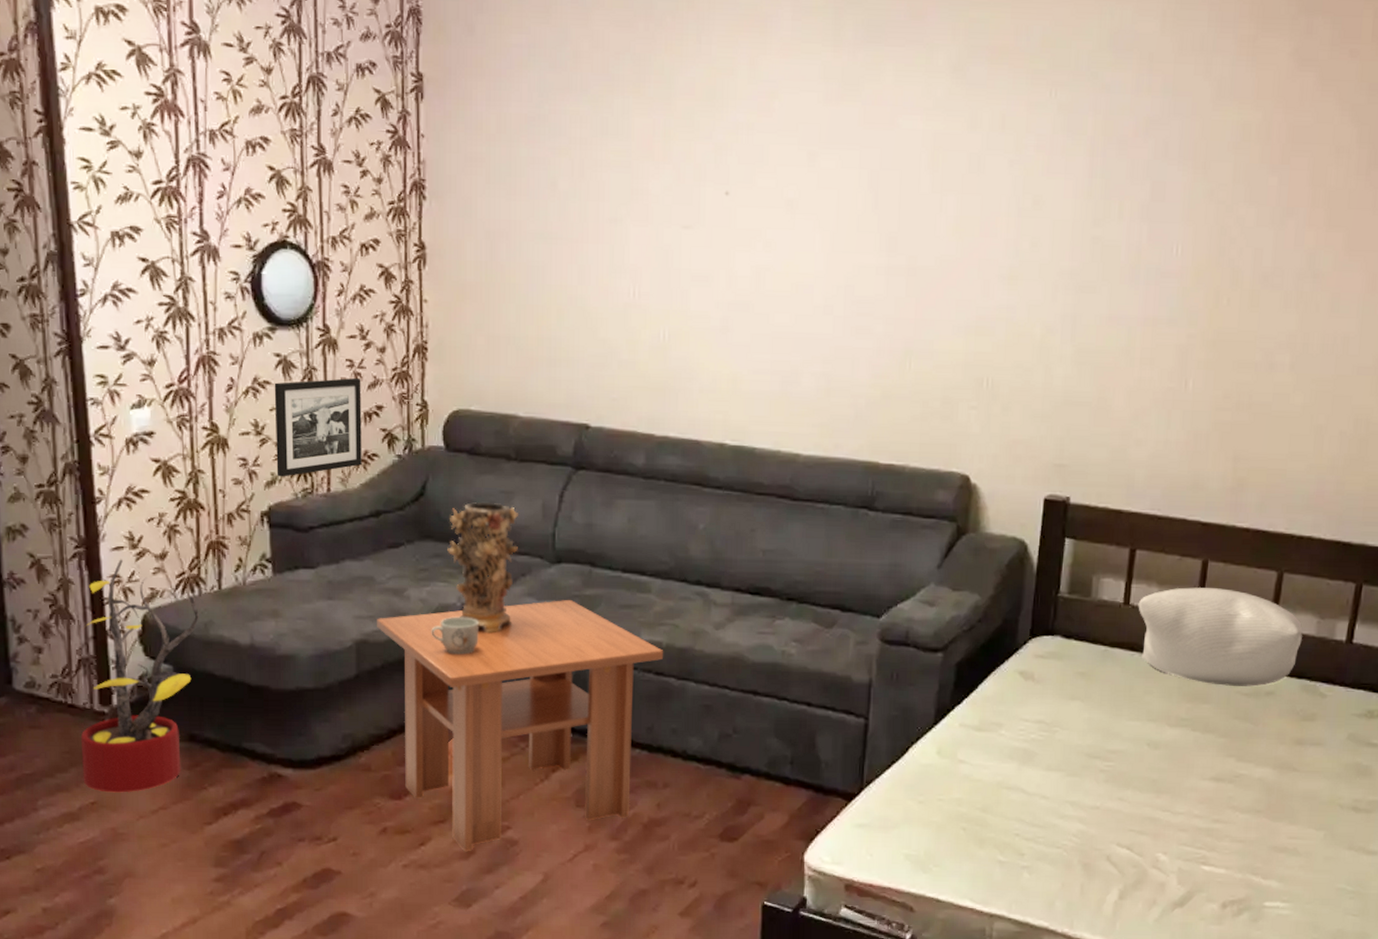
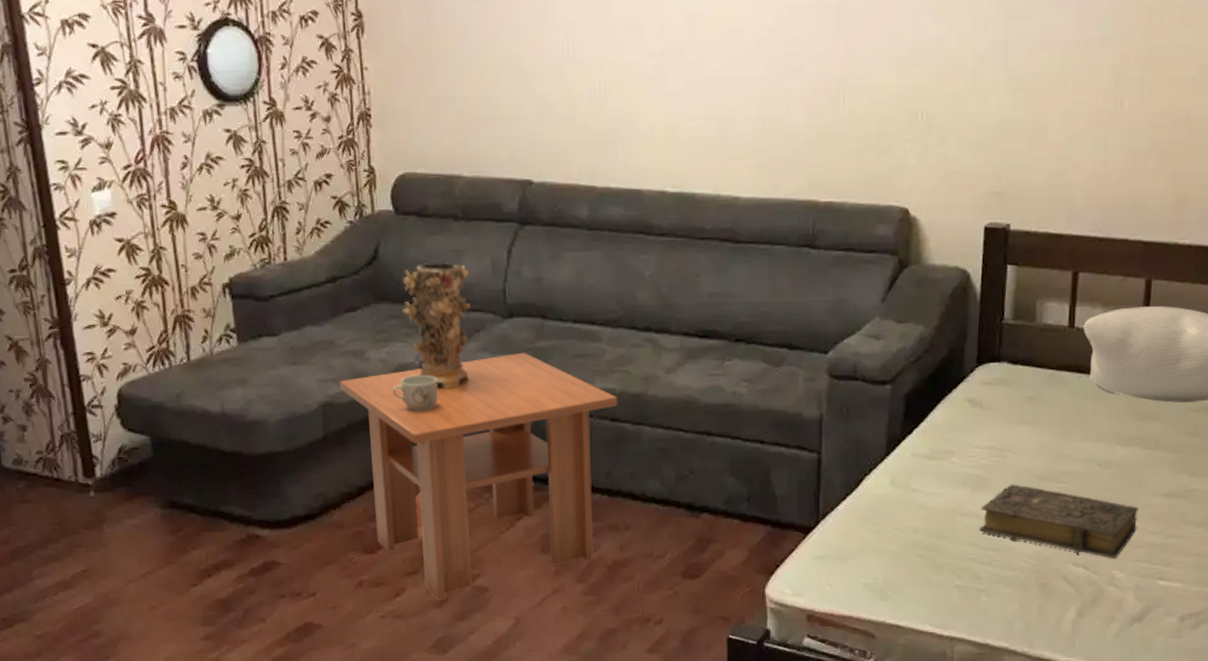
decorative plant: present [80,559,199,793] -> none [63,337,171,560]
picture frame: present [274,377,362,477] -> none [226,148,316,249]
book: none [1025,760,1185,842] -> present [980,484,1138,559]

